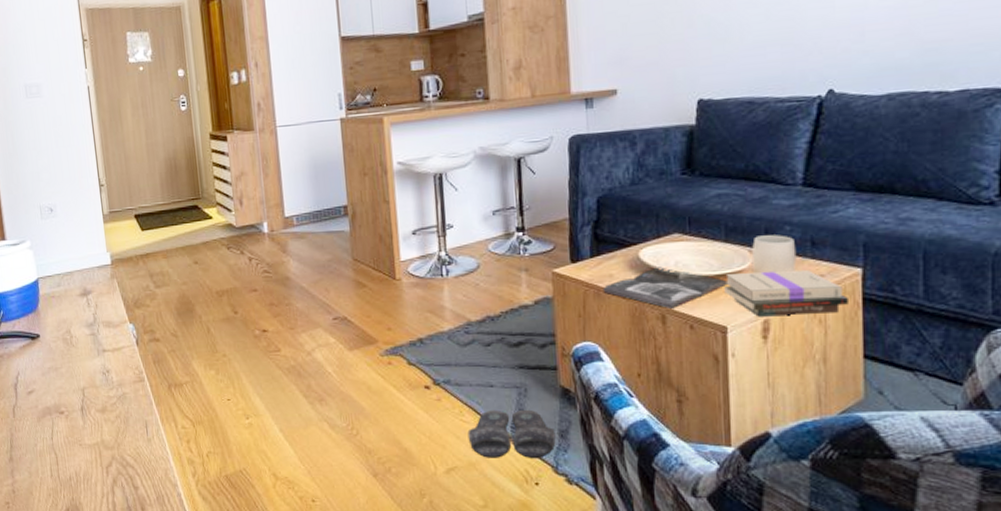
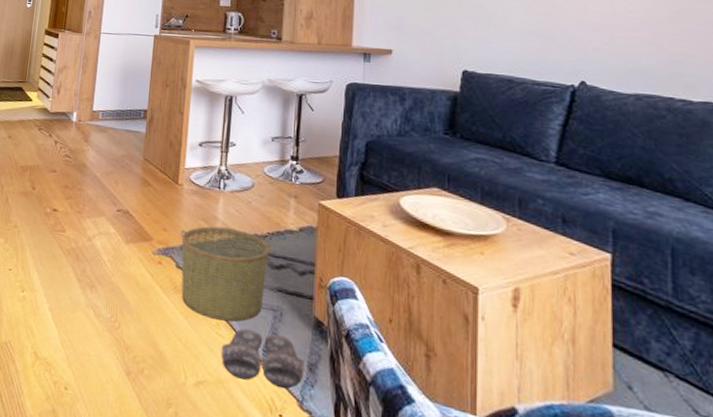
basket: none [407,314,508,407] -> present [180,226,273,322]
magazine: present [602,267,727,308] -> none [363,216,481,260]
books: present [724,270,848,317] -> none [478,235,598,295]
mug: present [751,235,797,275] -> none [505,204,548,246]

